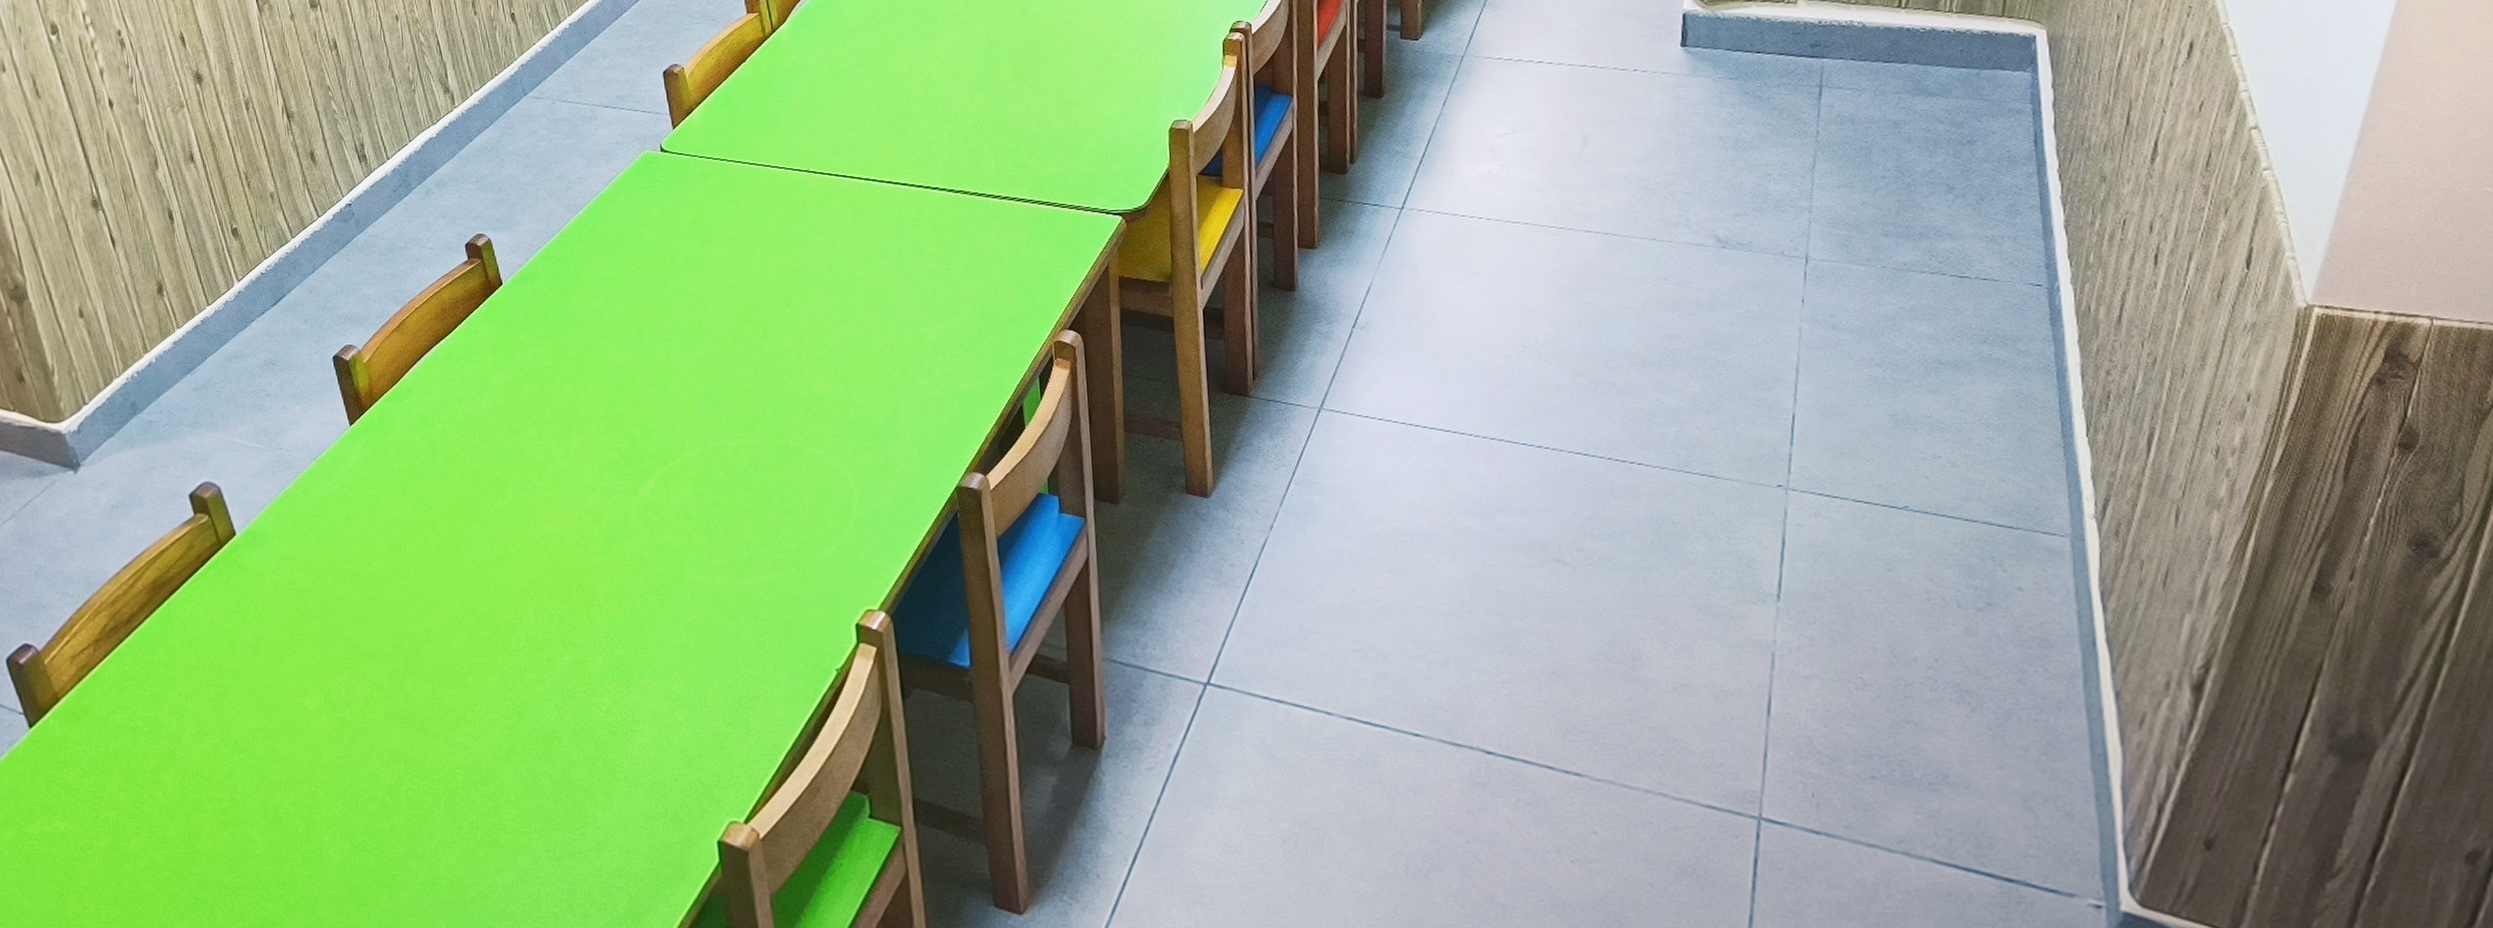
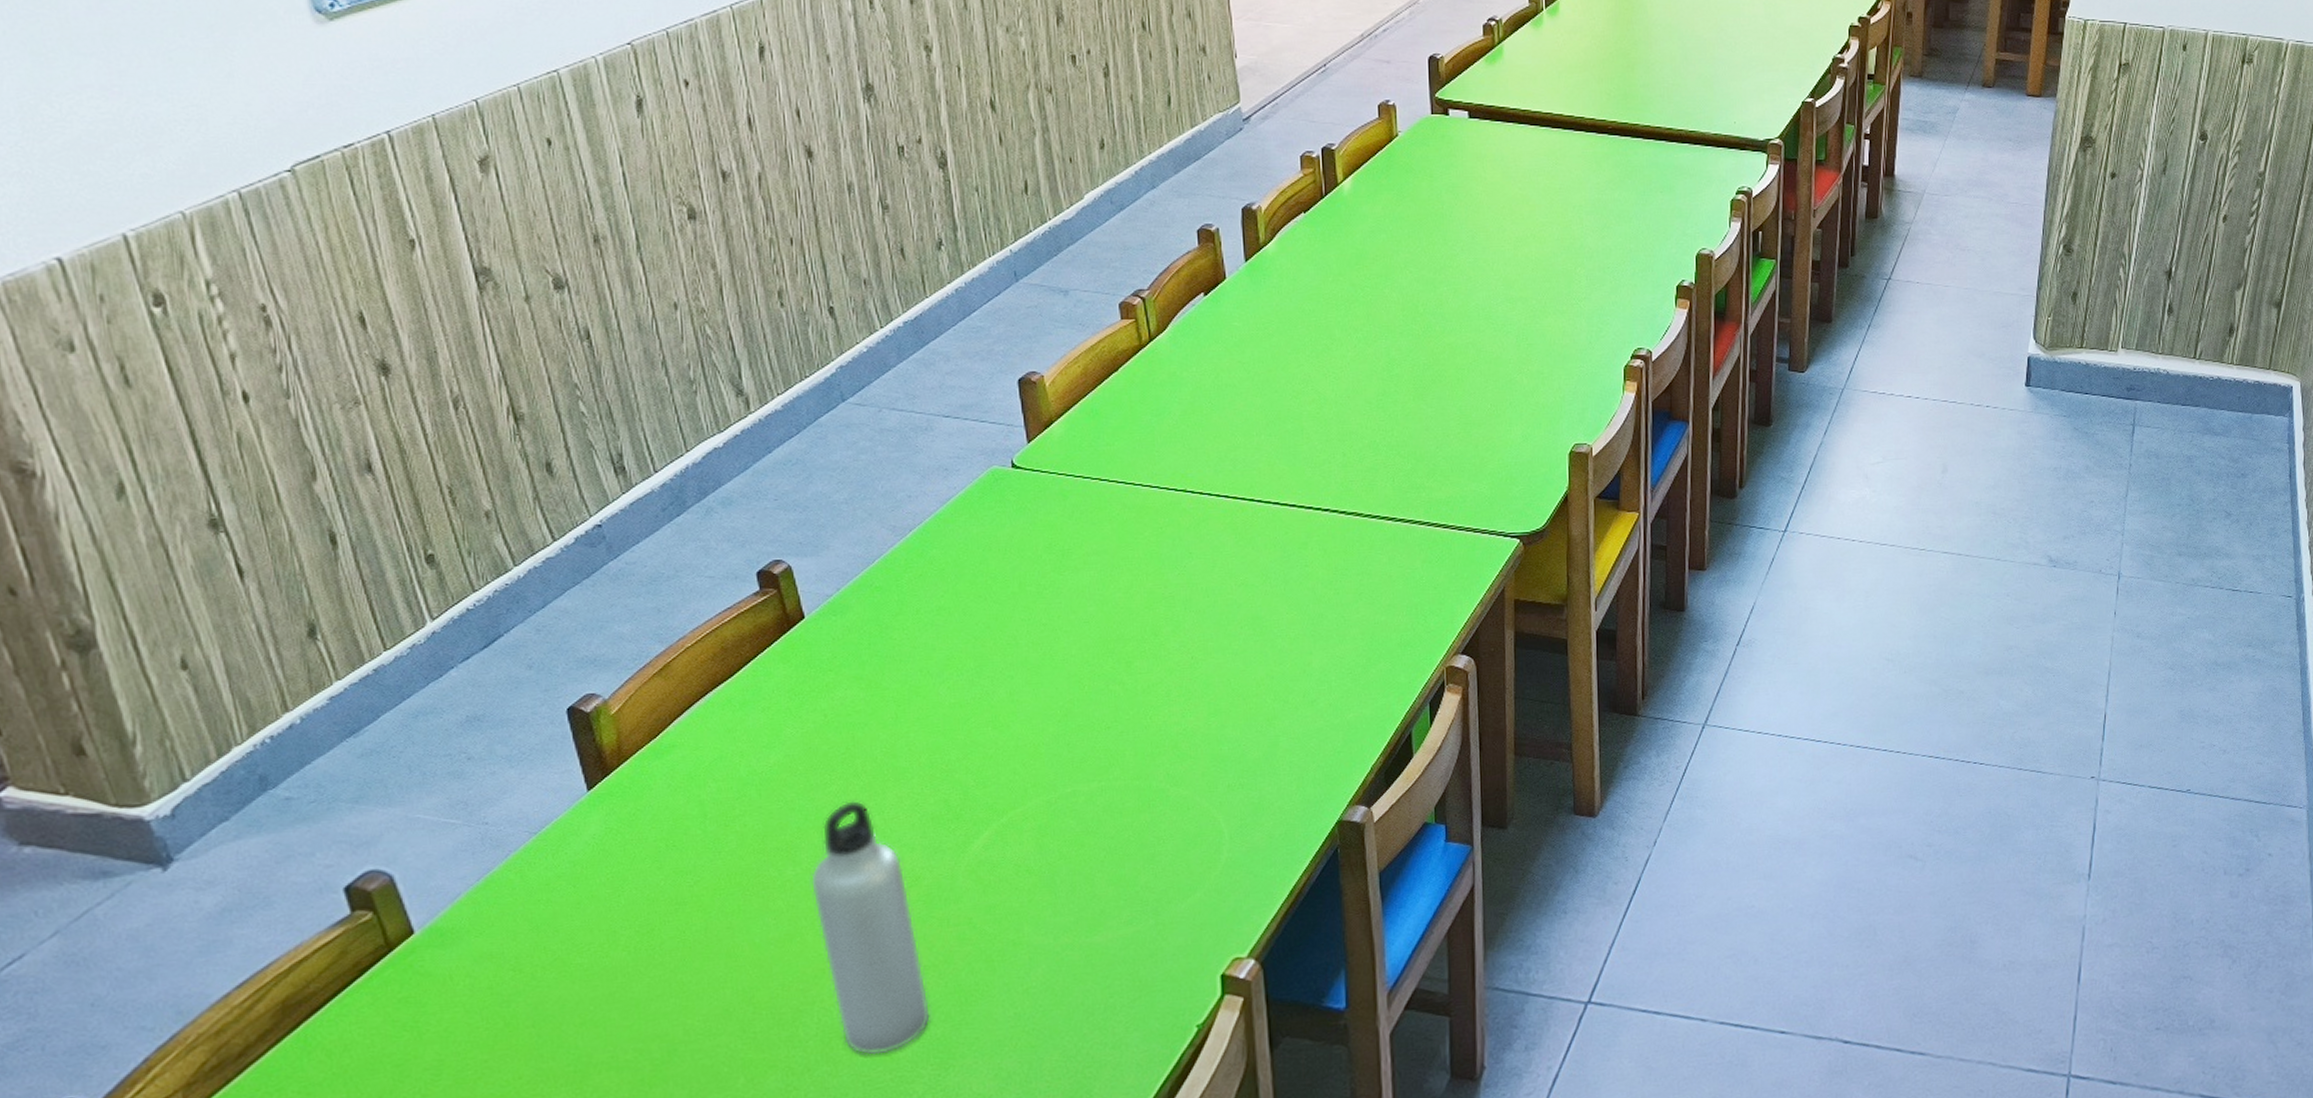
water bottle: none [515,444,614,668] -> present [810,799,932,1055]

